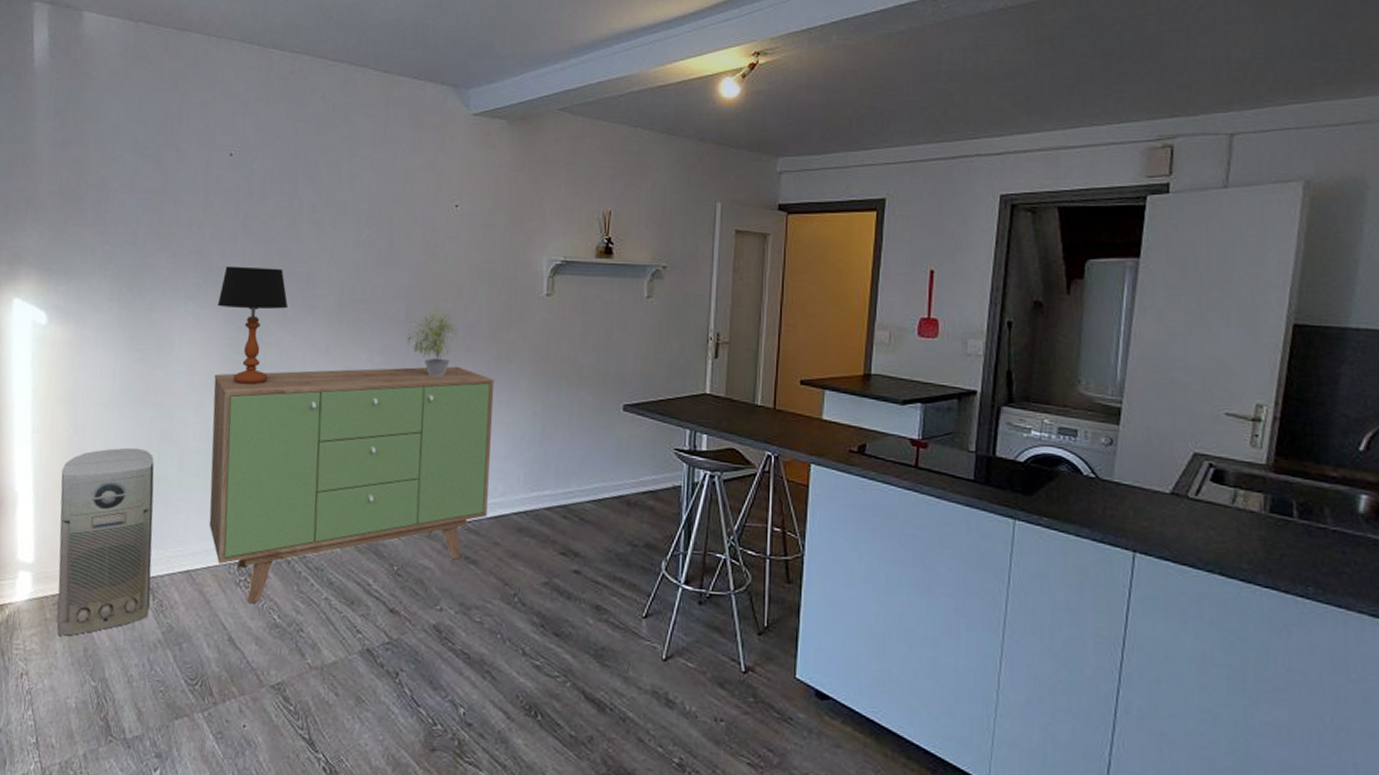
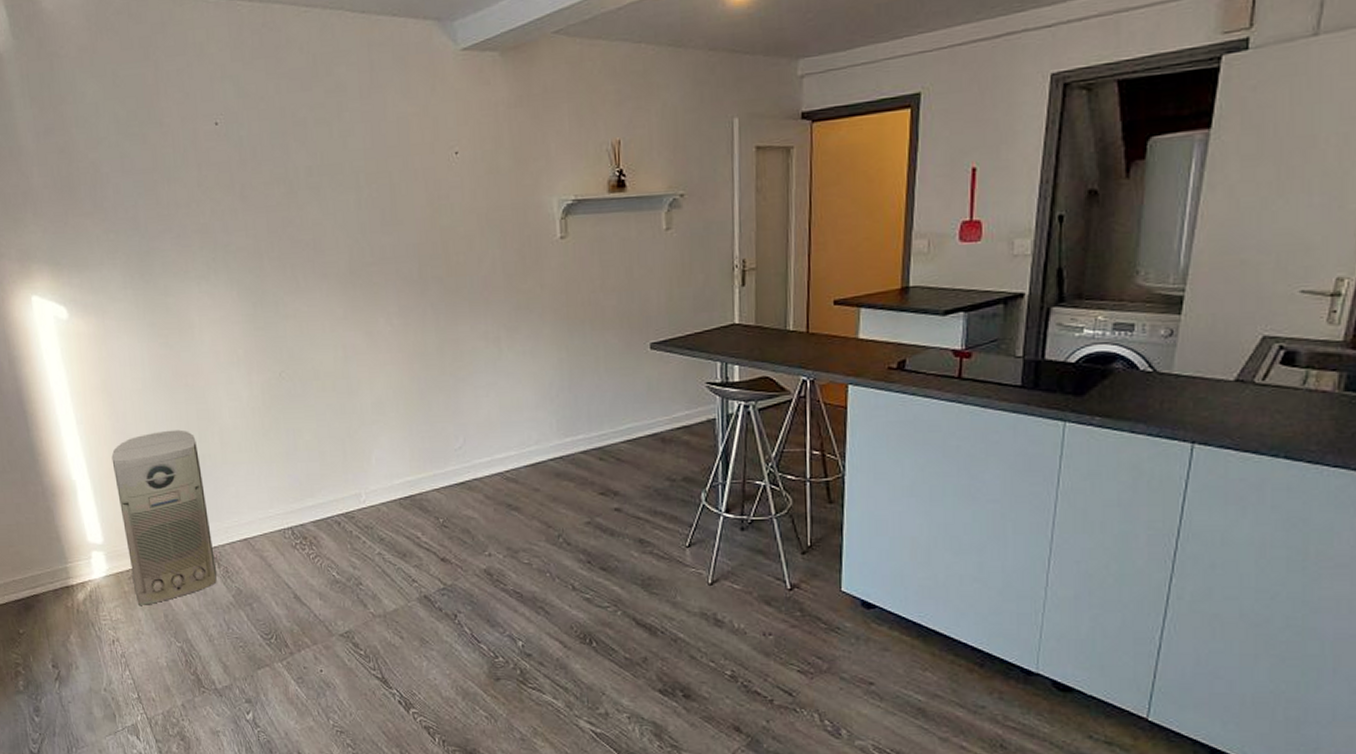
sideboard: present [209,366,495,604] -> none [239,320,524,564]
table lamp: present [217,265,289,385] -> none [229,239,300,360]
potted plant: present [406,307,459,377] -> none [422,262,475,334]

